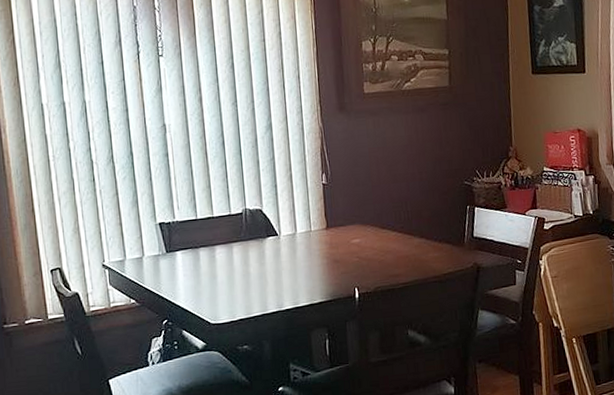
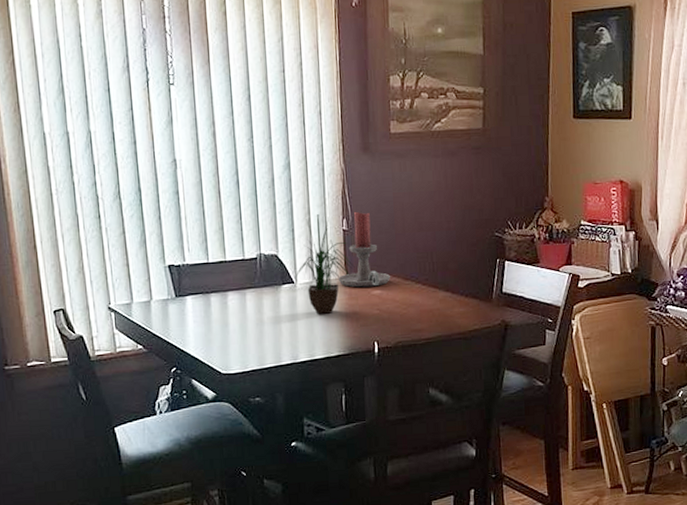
potted plant: none [279,170,335,264] -> present [295,214,355,314]
candle holder: none [319,166,368,238] -> present [338,211,390,288]

